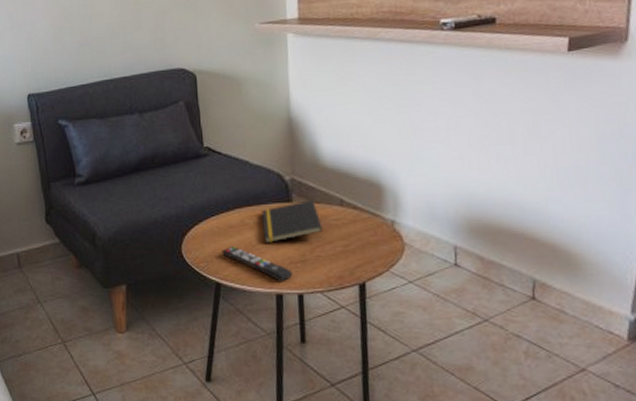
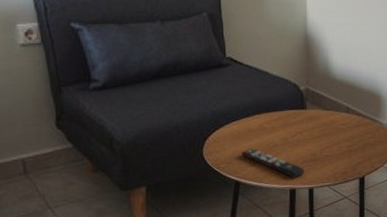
notepad: present [261,200,323,243] -> none [279,107,331,145]

